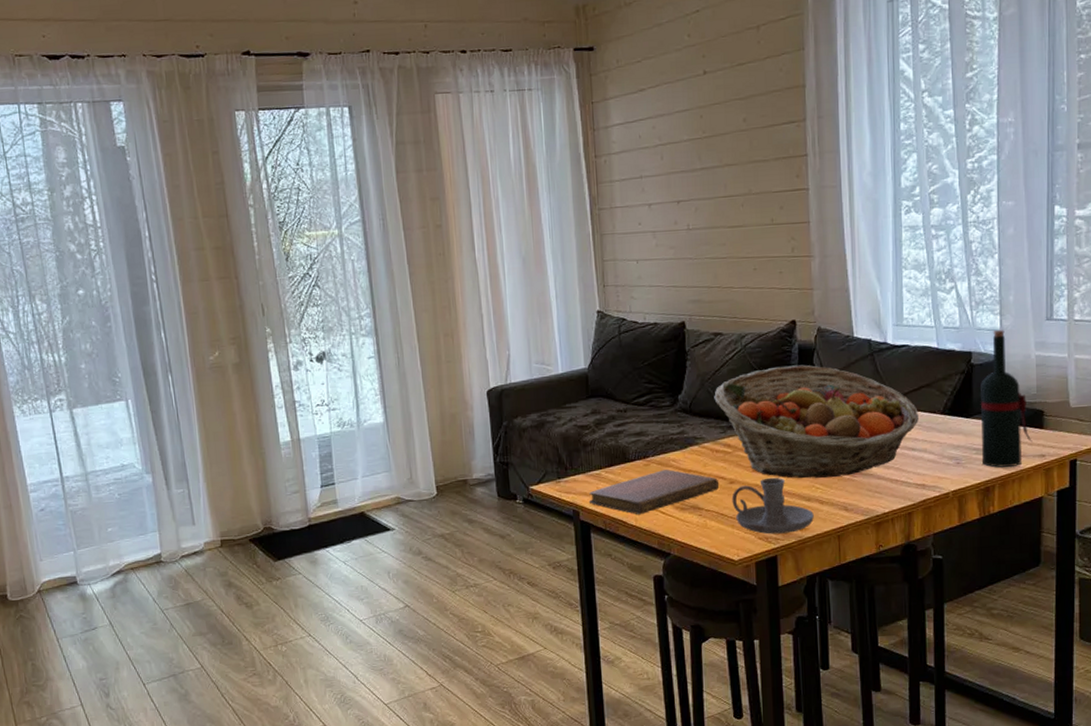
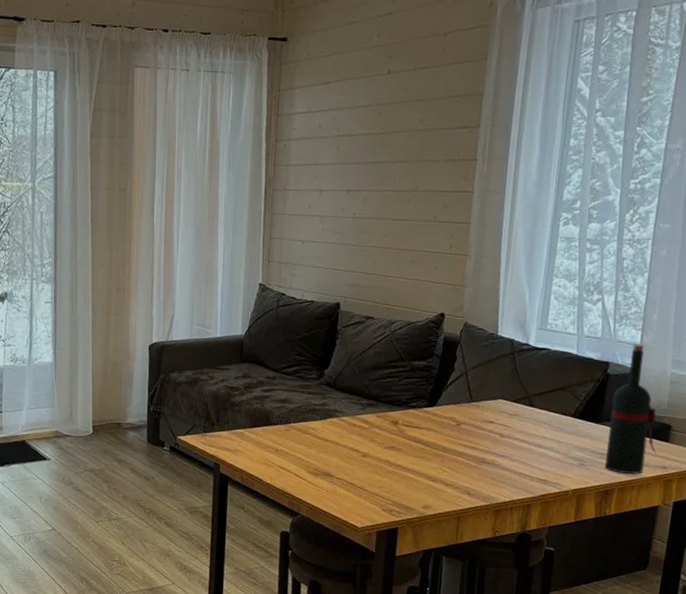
notebook: present [588,469,720,515] -> none [229,436,353,475]
fruit basket: present [714,364,919,479] -> none [358,354,550,463]
candle holder: present [731,477,814,534] -> none [362,455,438,509]

